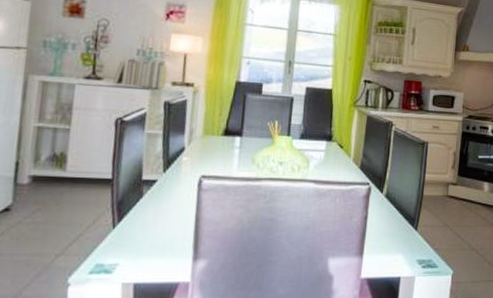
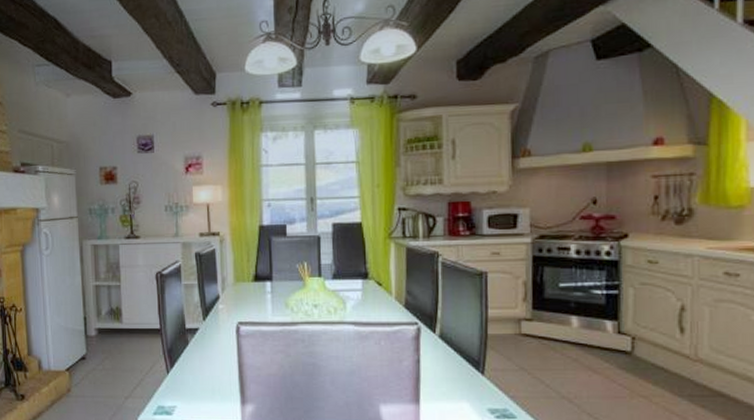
books: present [113,57,168,90] -> none [149,213,194,242]

